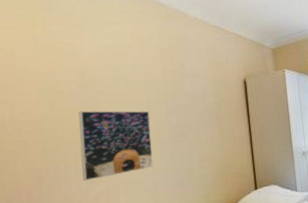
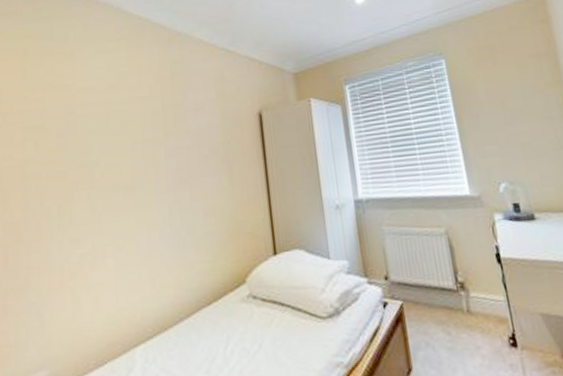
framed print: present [78,110,154,181] -> none [65,152,148,239]

